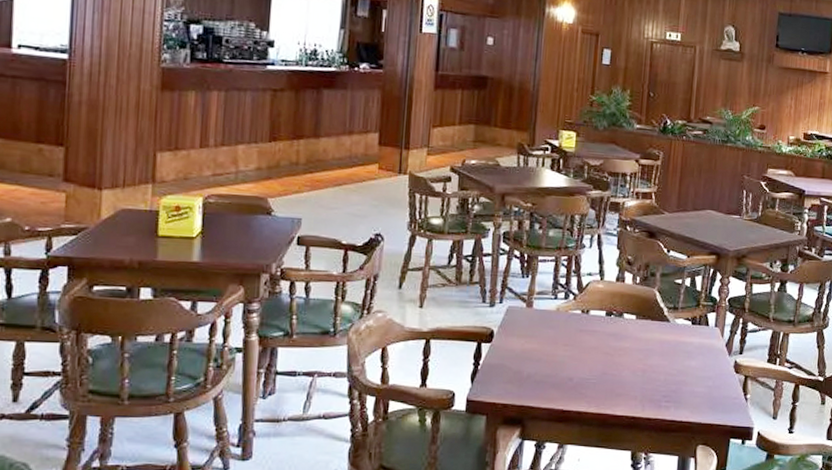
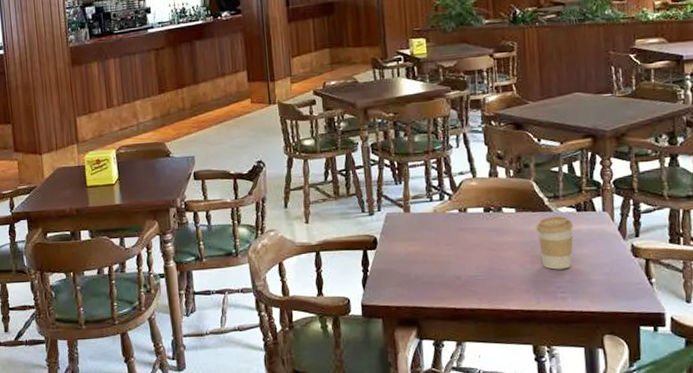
coffee cup: none [652,327,687,379] -> present [536,216,574,270]

